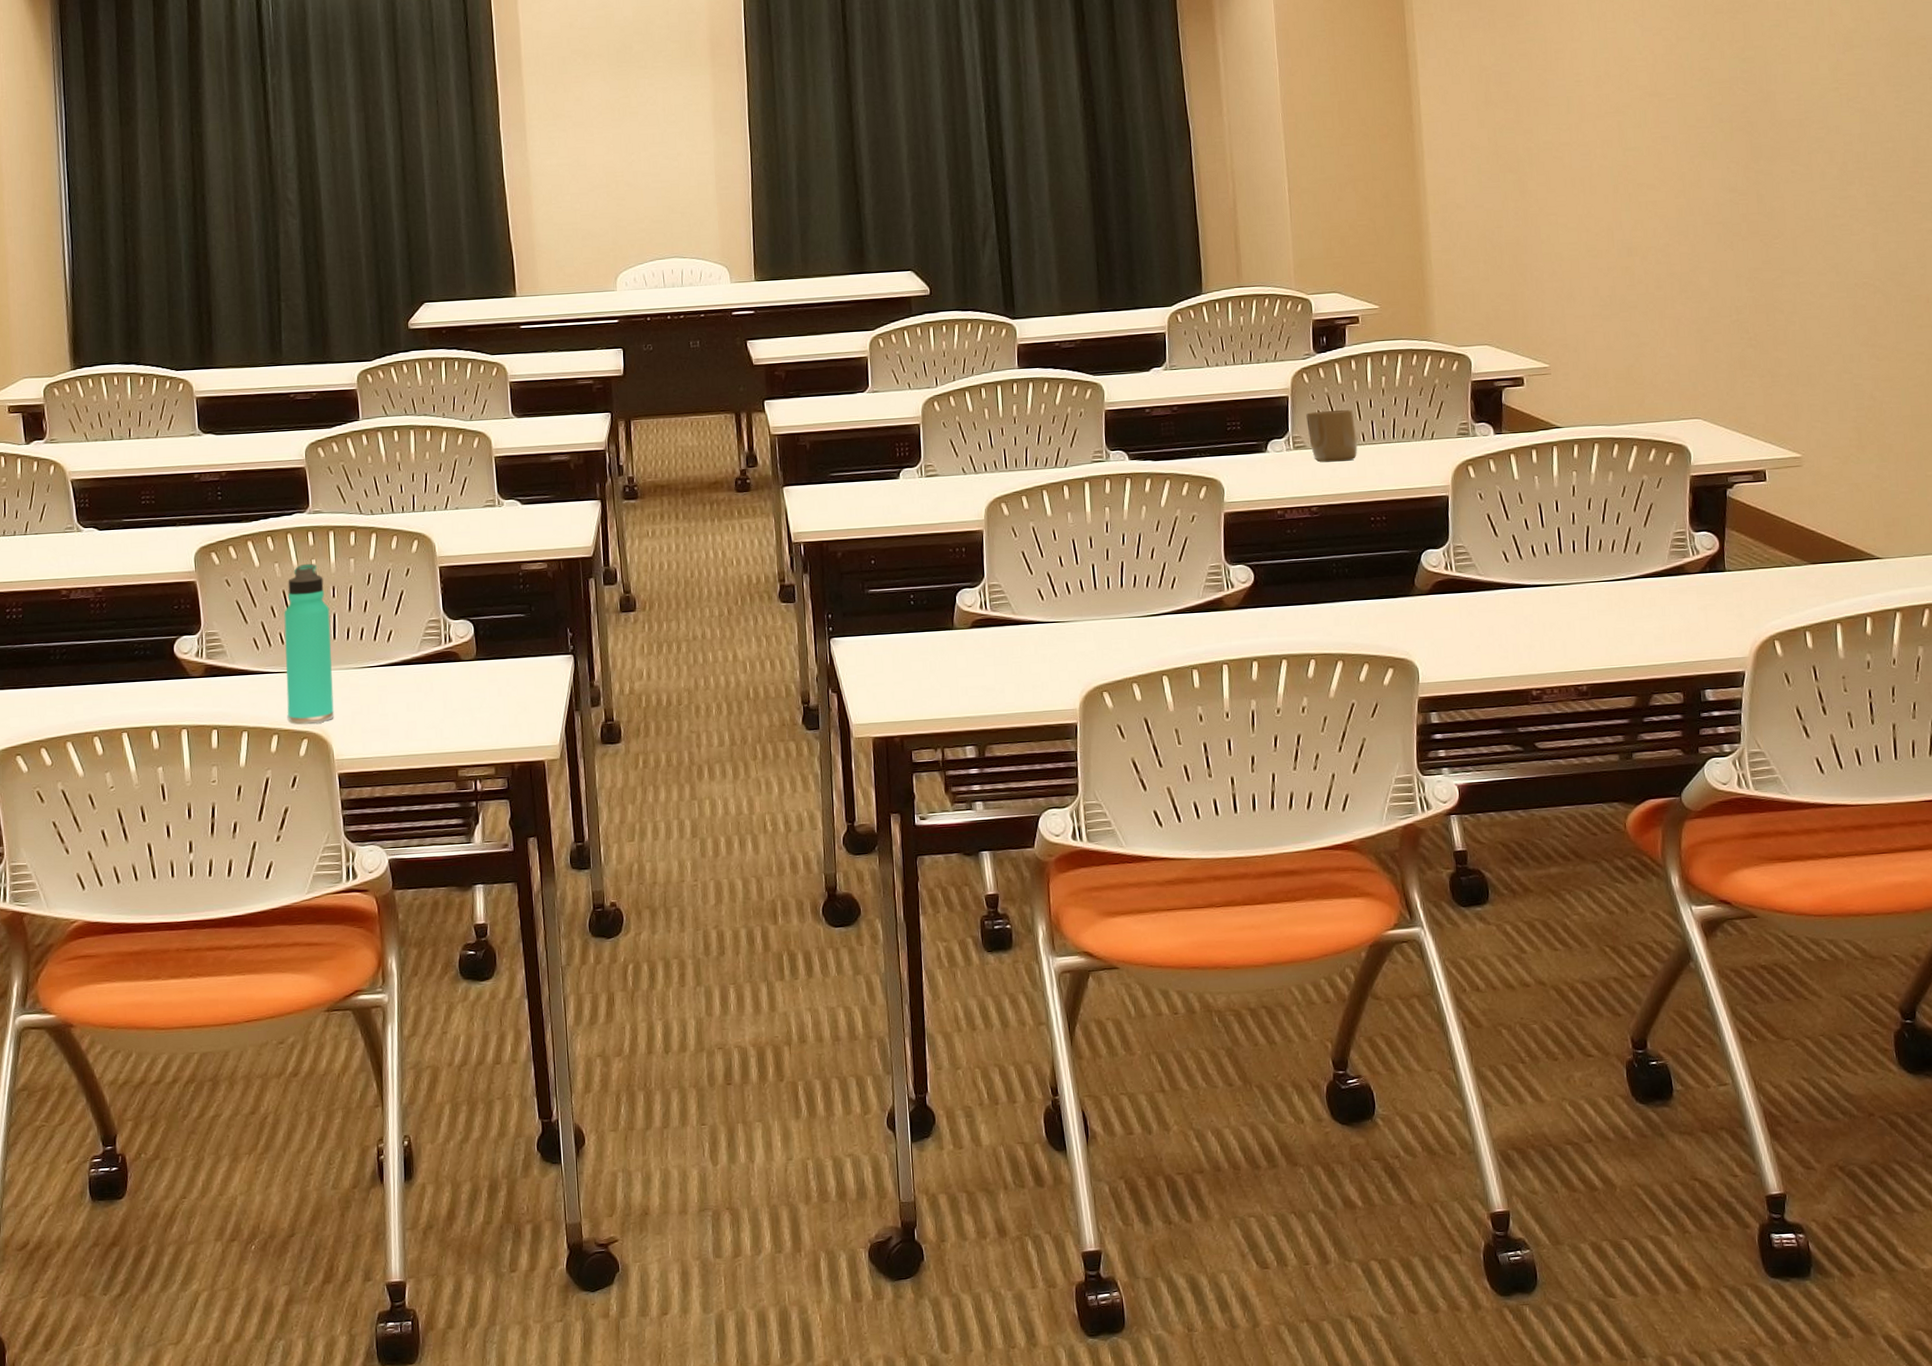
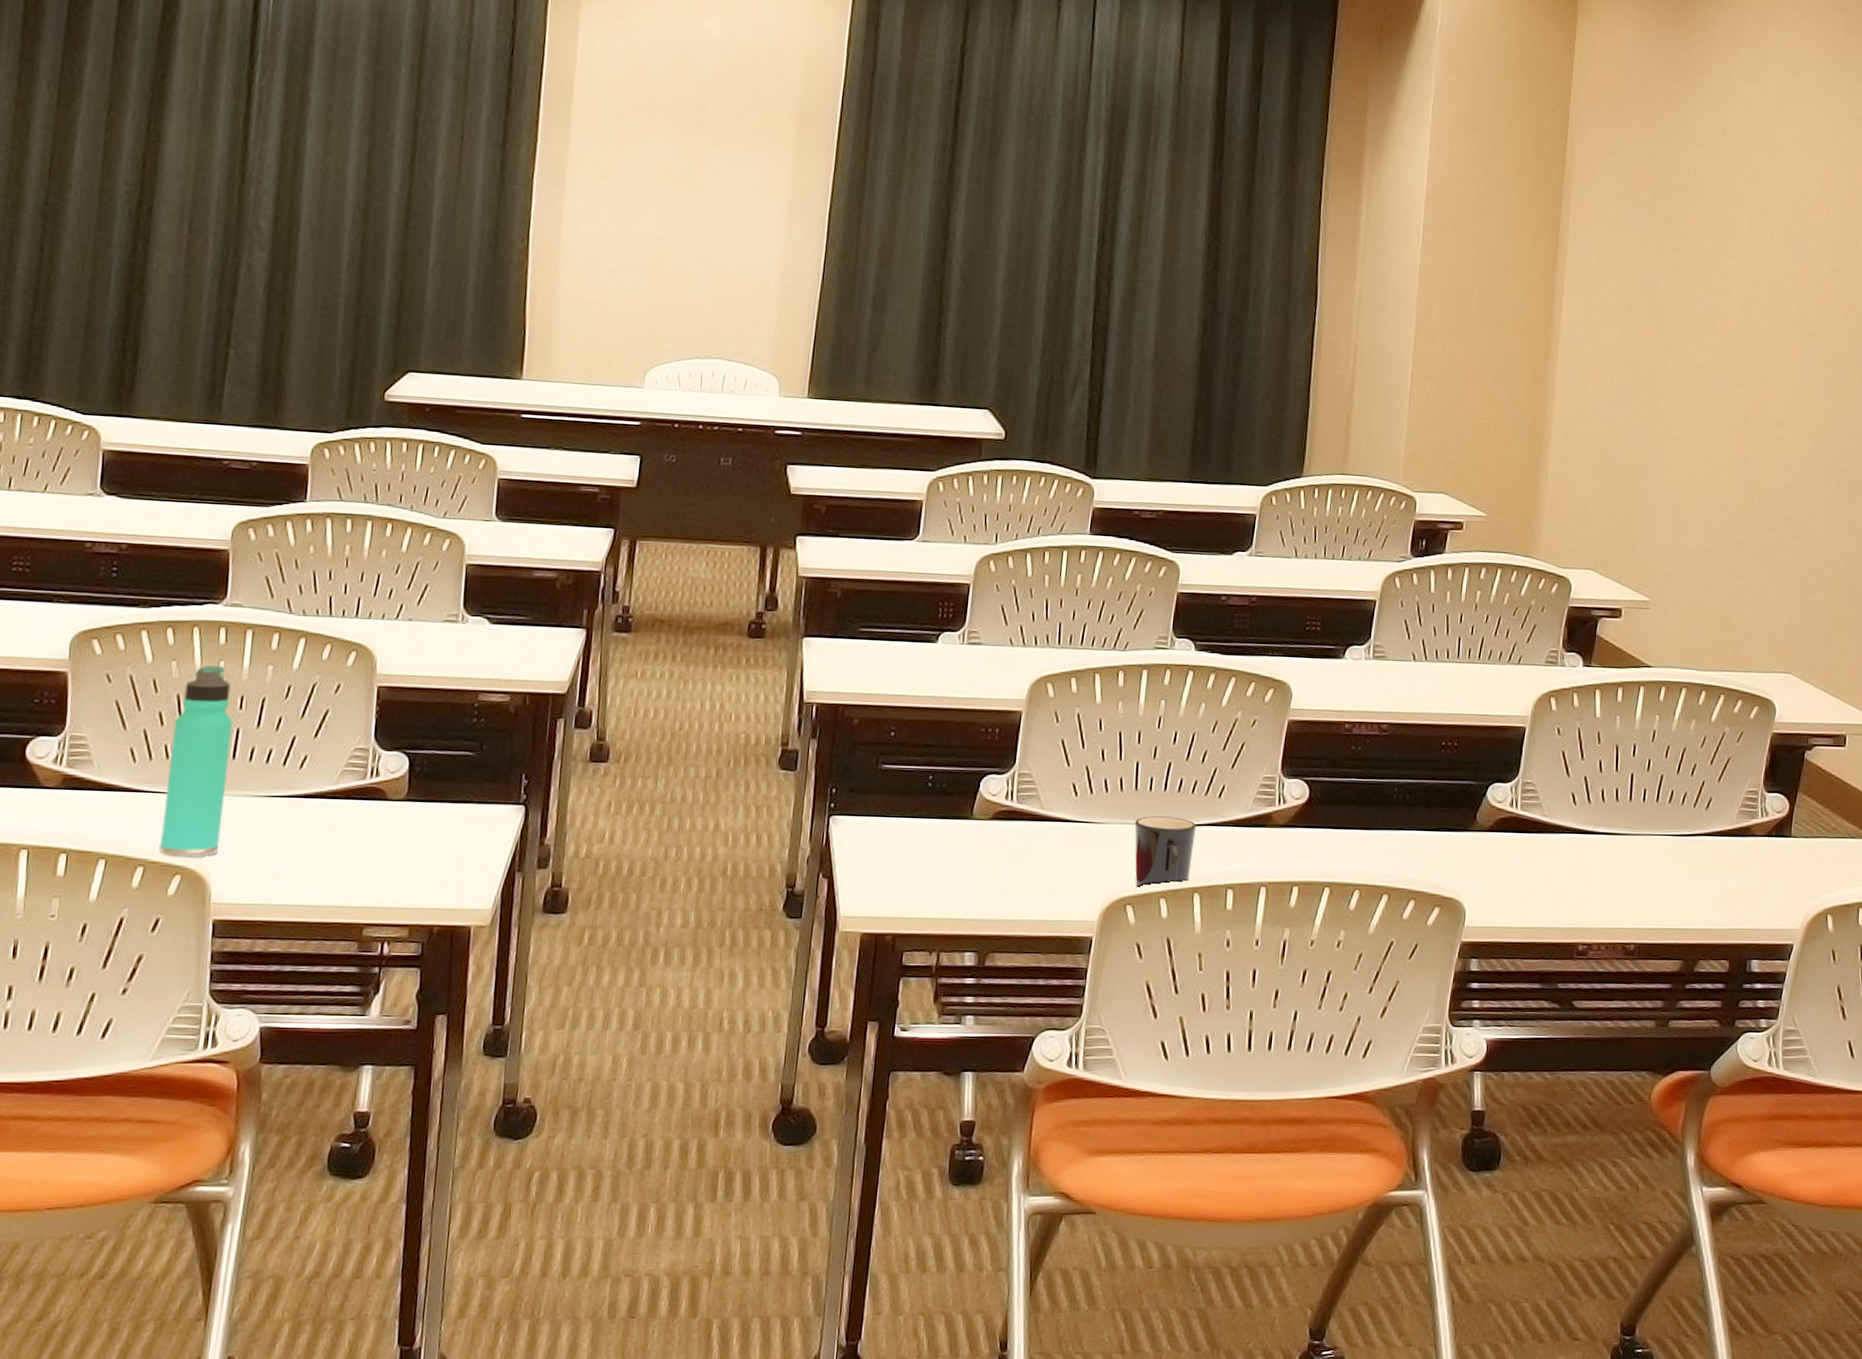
mug: none [1099,610,1157,678] -> present [1134,816,1196,890]
mug: present [1306,409,1358,463] -> none [1391,620,1442,678]

